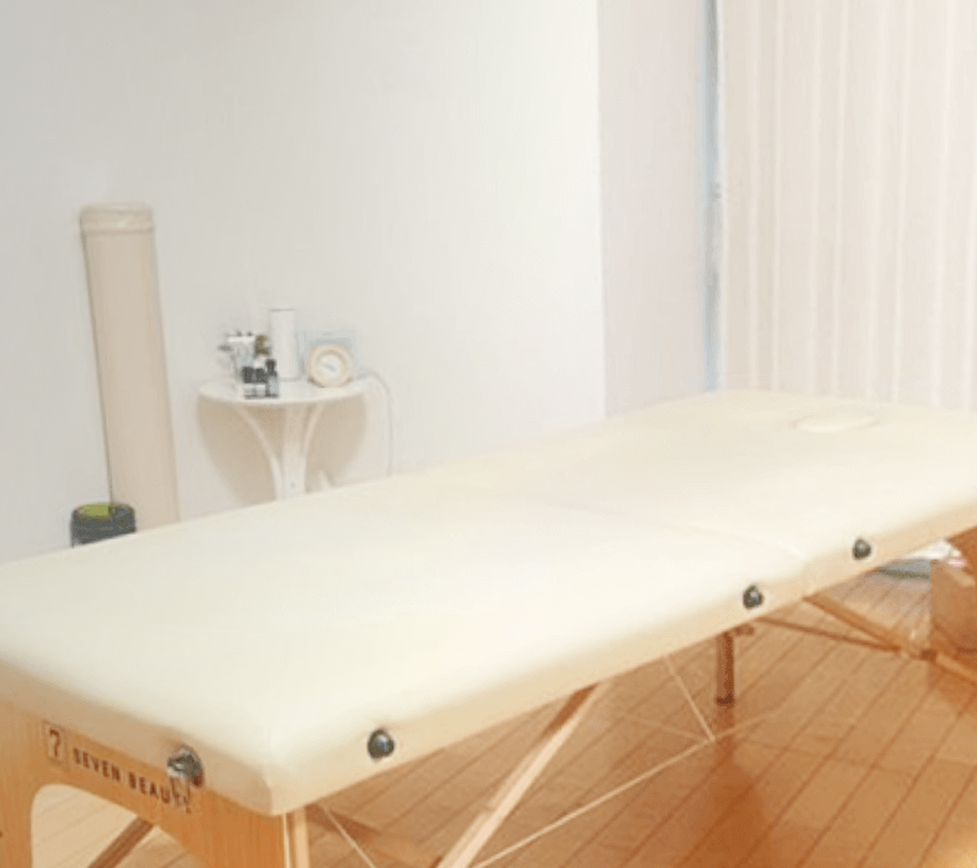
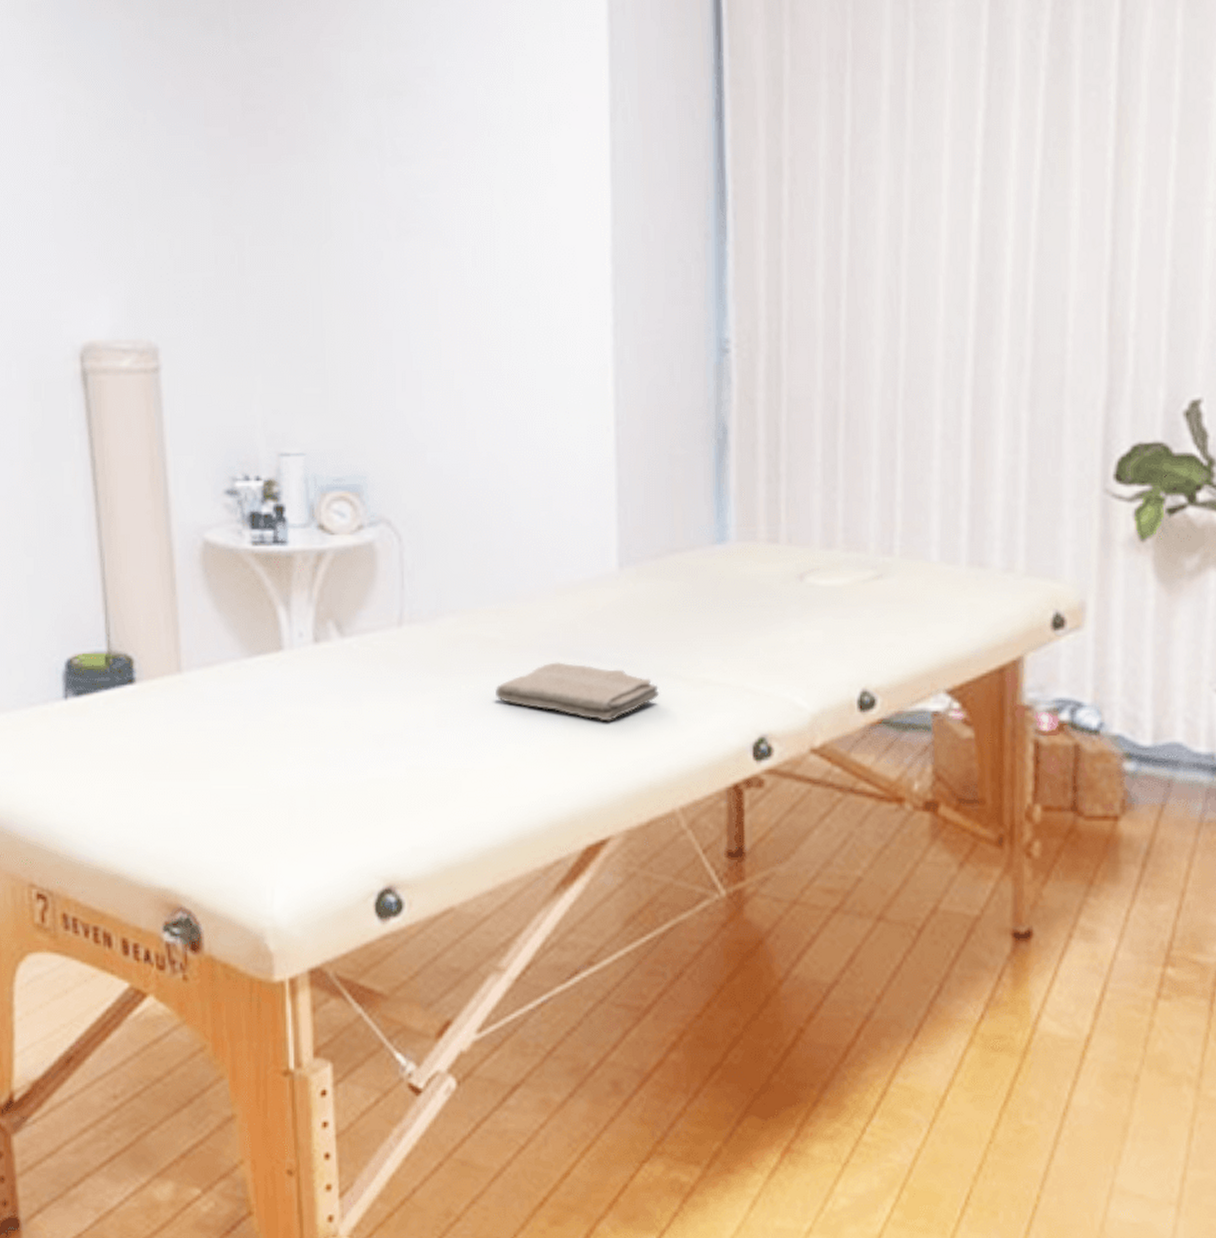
washcloth: none [483,511,648,569] -> present [495,662,660,722]

